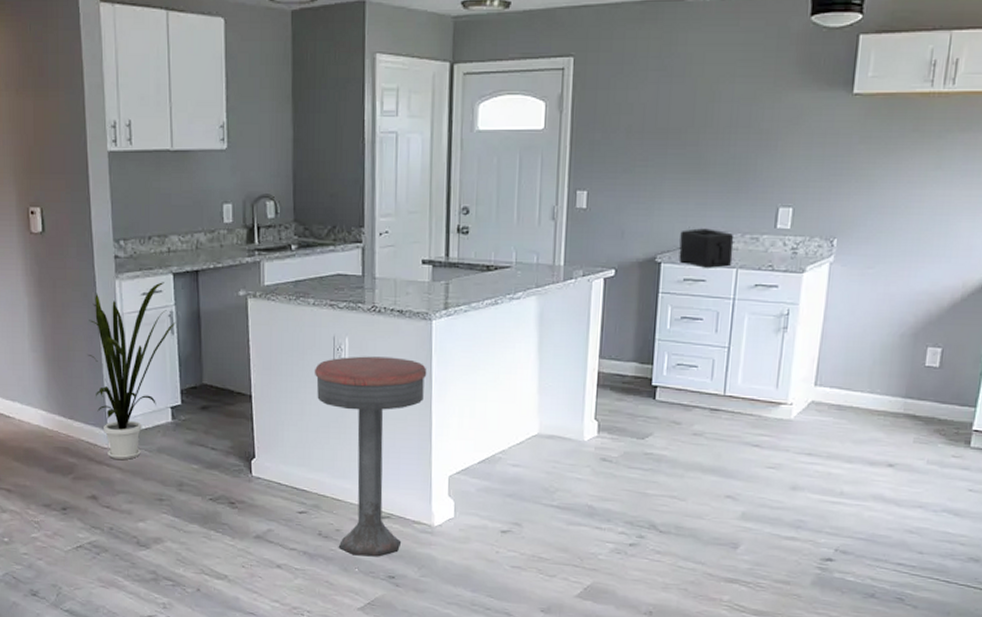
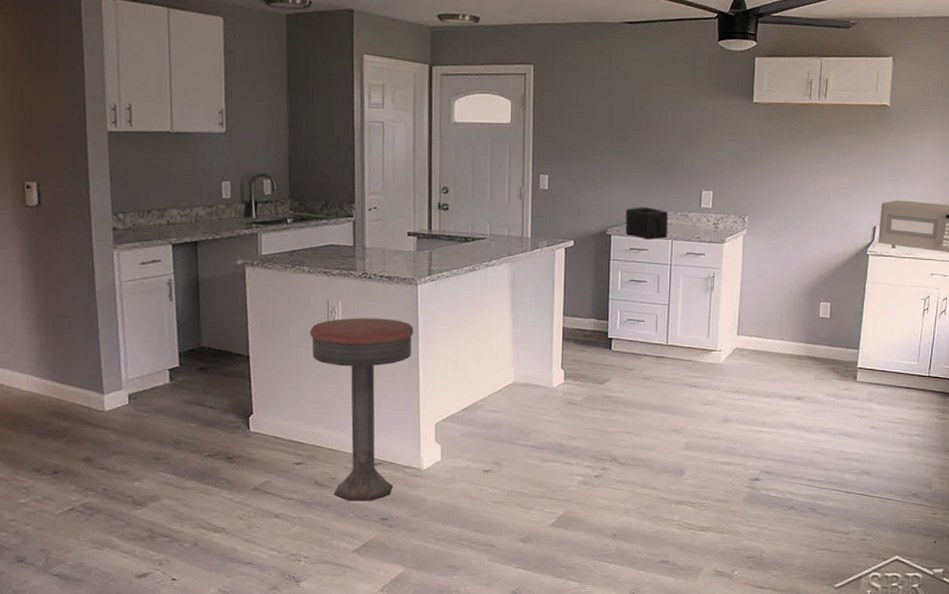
house plant: present [88,282,176,461] -> none [84,252,175,422]

